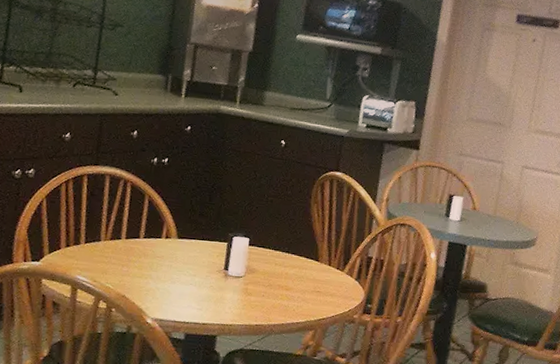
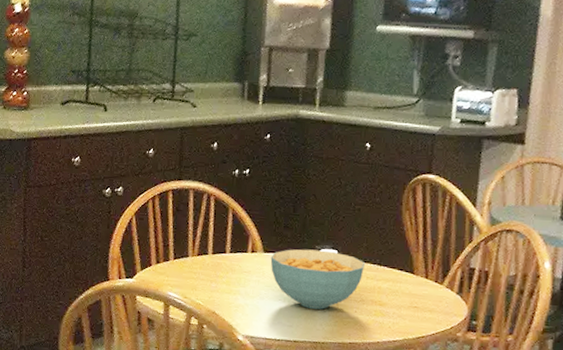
cereal bowl: none [184,236,274,294] -> present [270,249,365,310]

